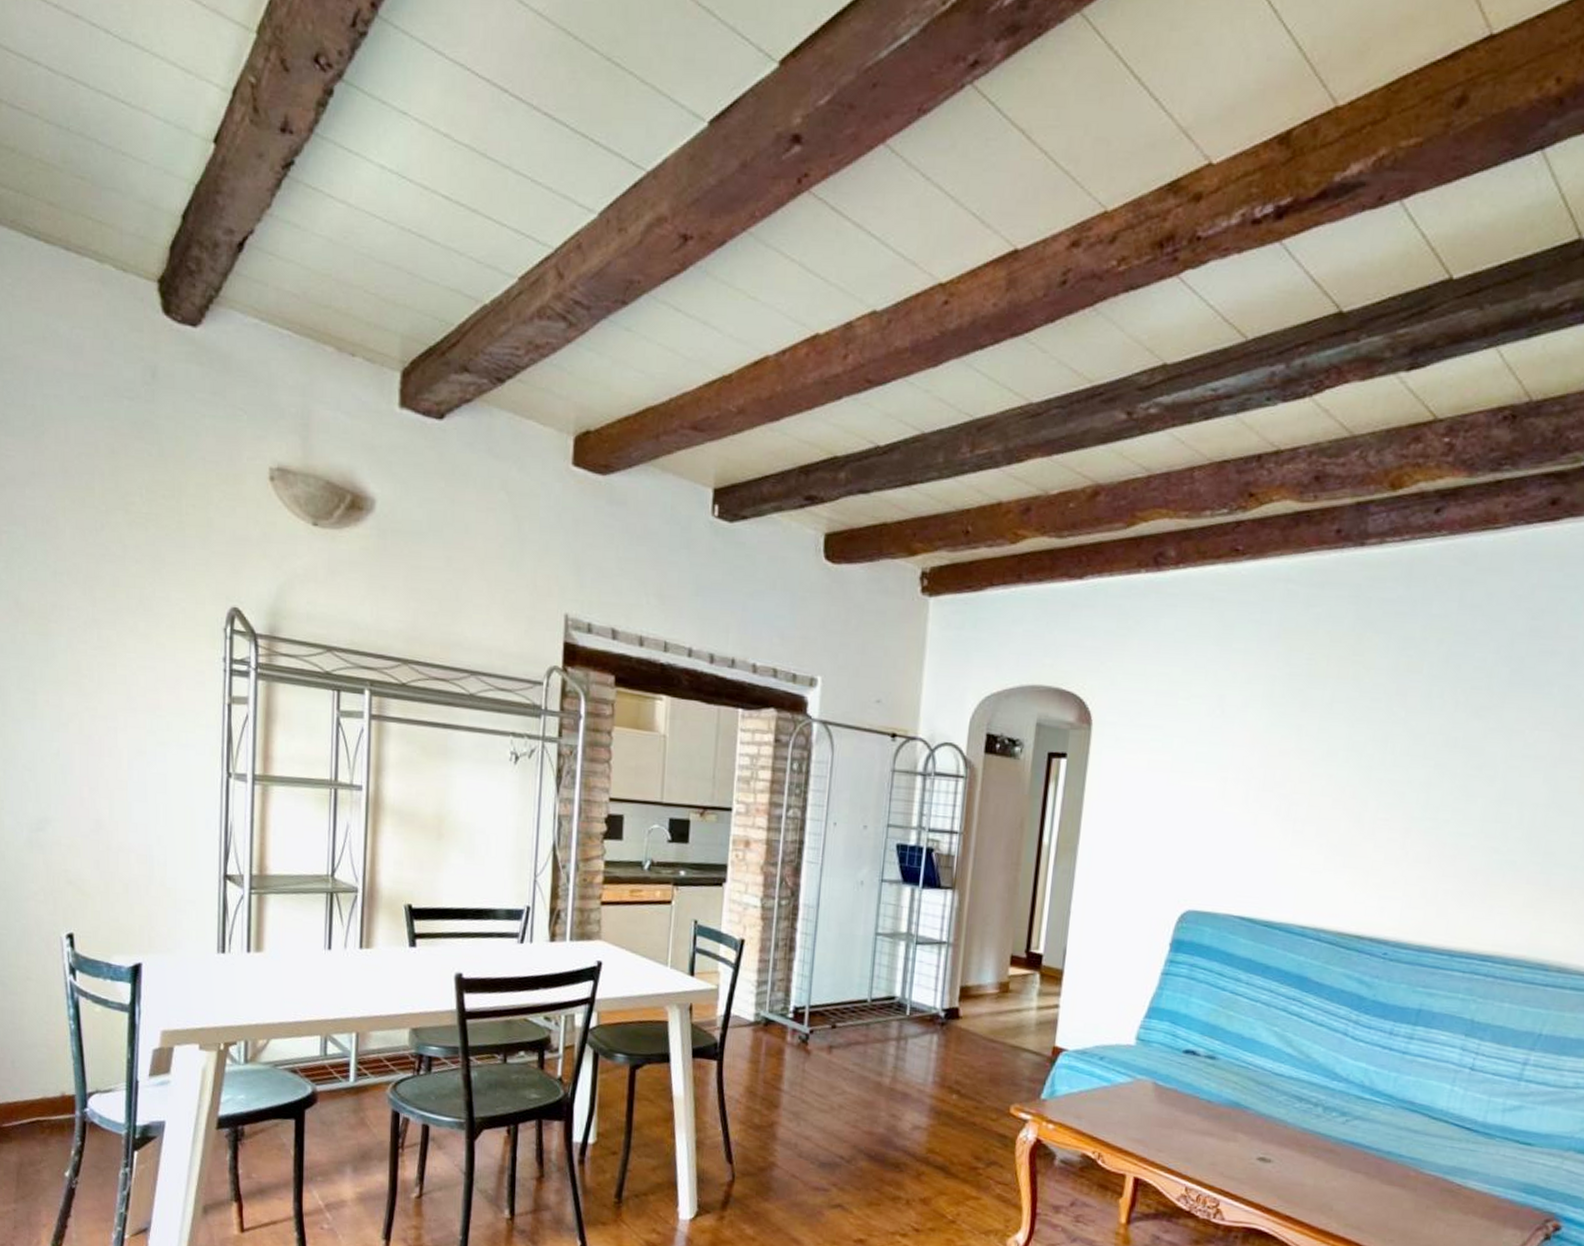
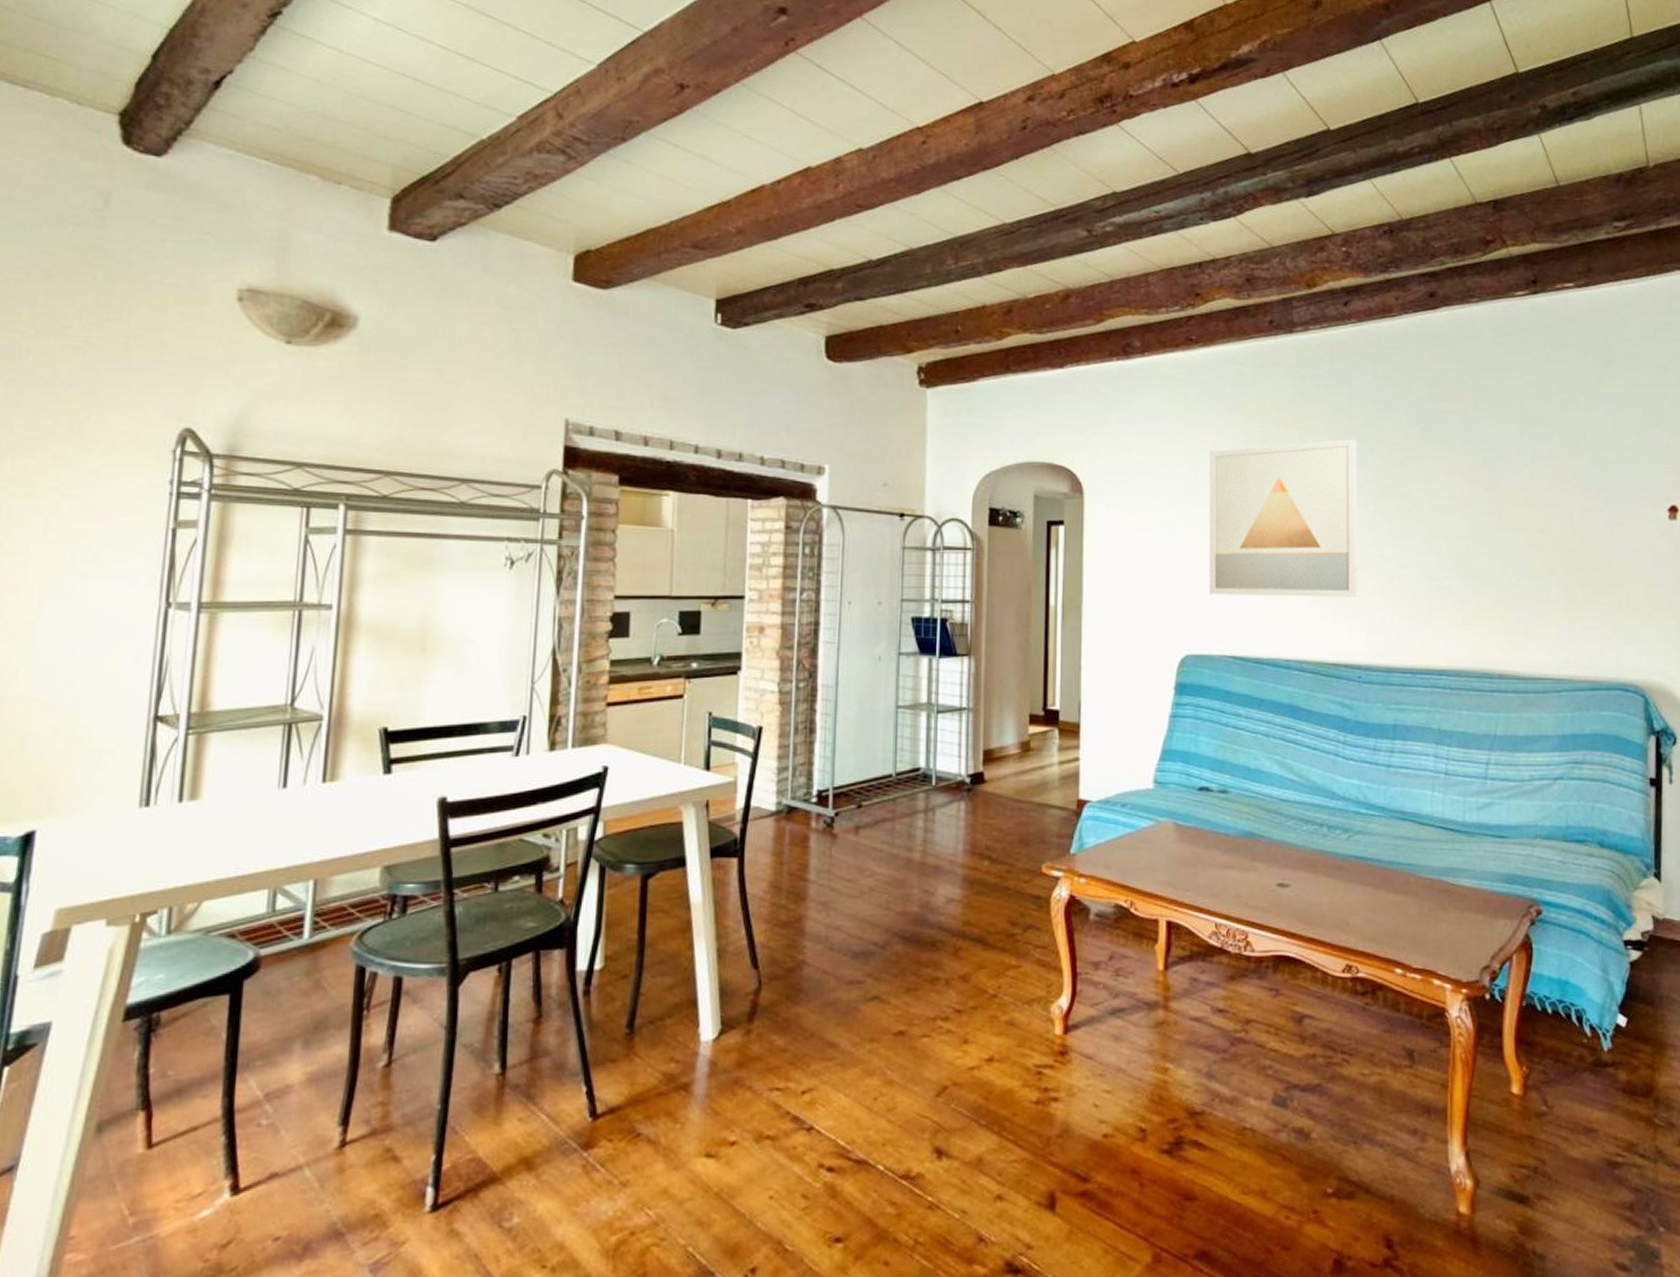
wall art: none [1221,679,1425,865] -> present [1208,439,1358,597]

